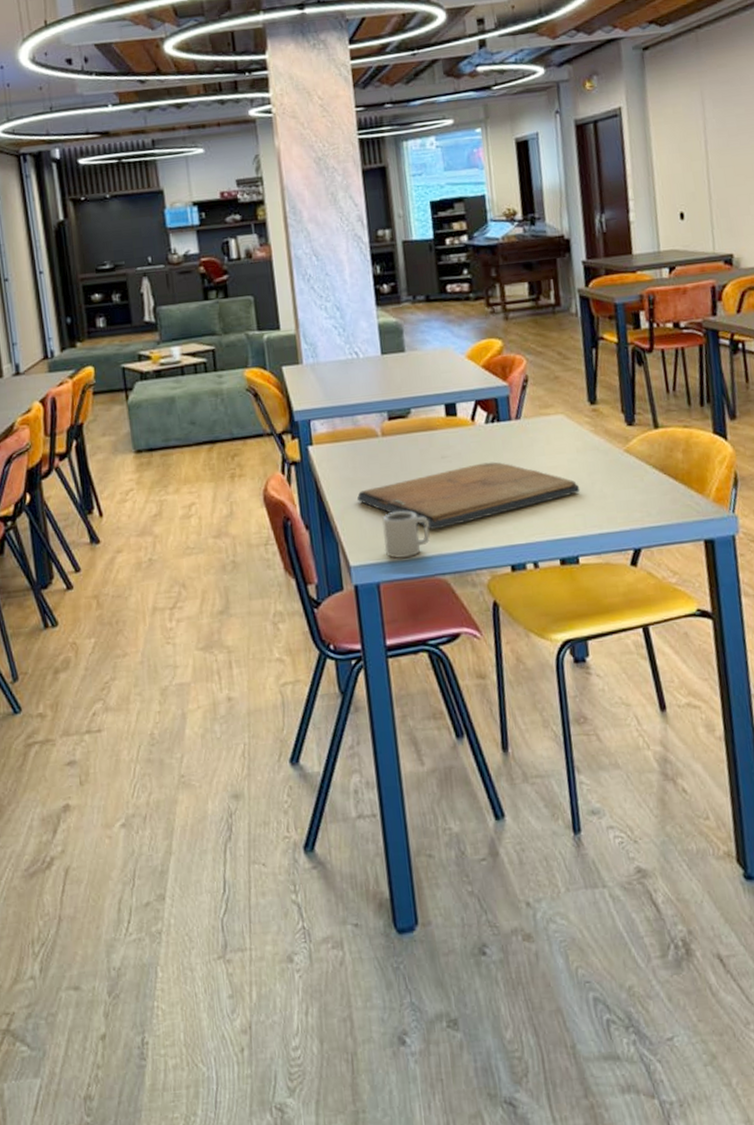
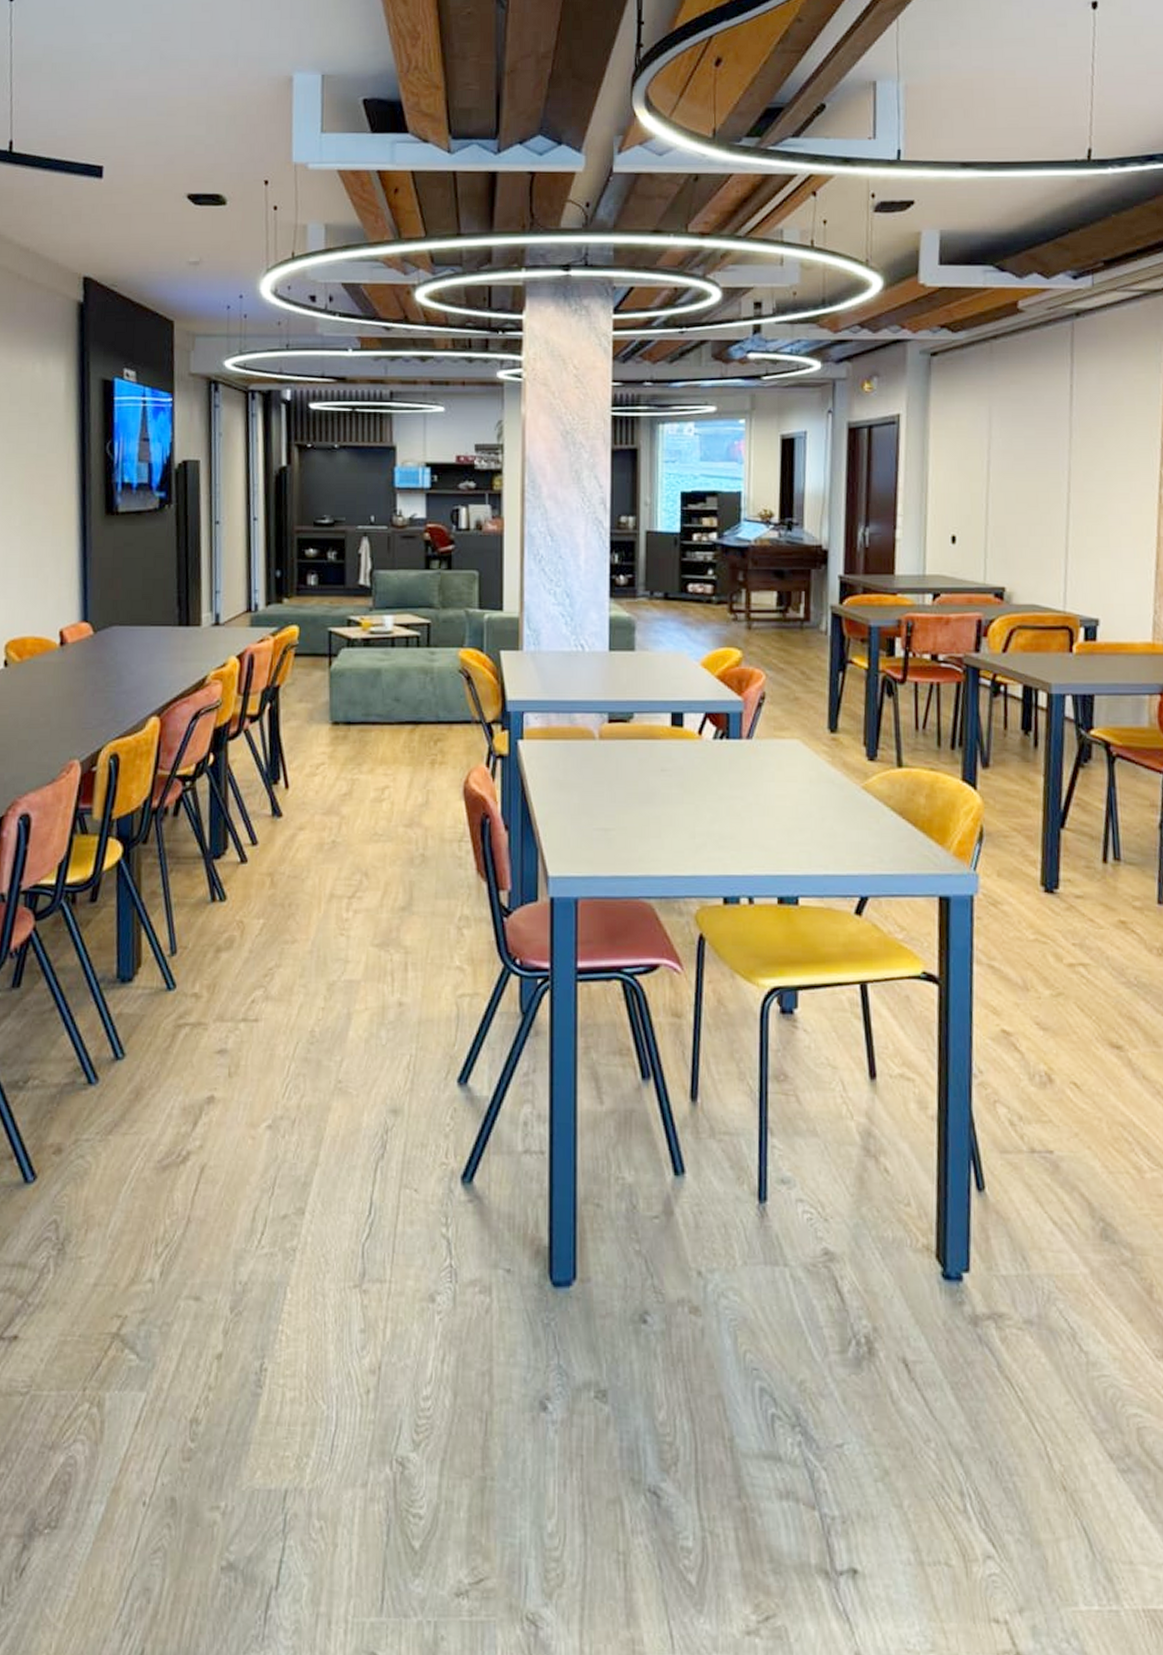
religious icon: present [357,461,580,529] -> none [565,781,809,847]
cup: present [382,511,430,559] -> none [587,823,640,875]

